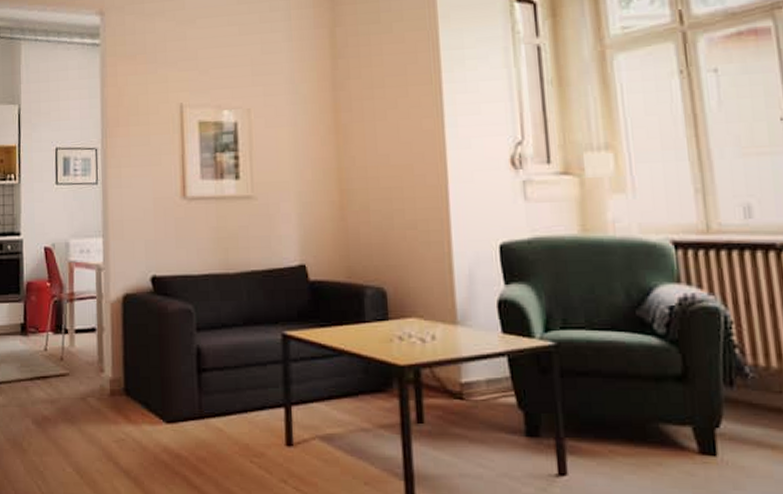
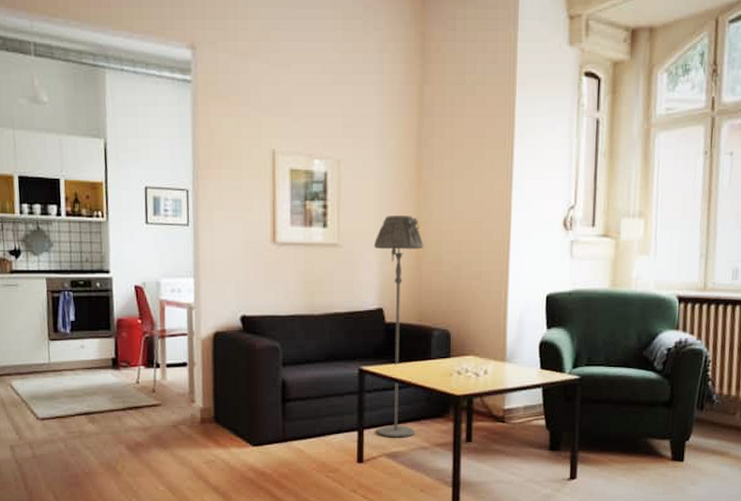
floor lamp: none [291,162,352,417] -> present [373,214,424,438]

